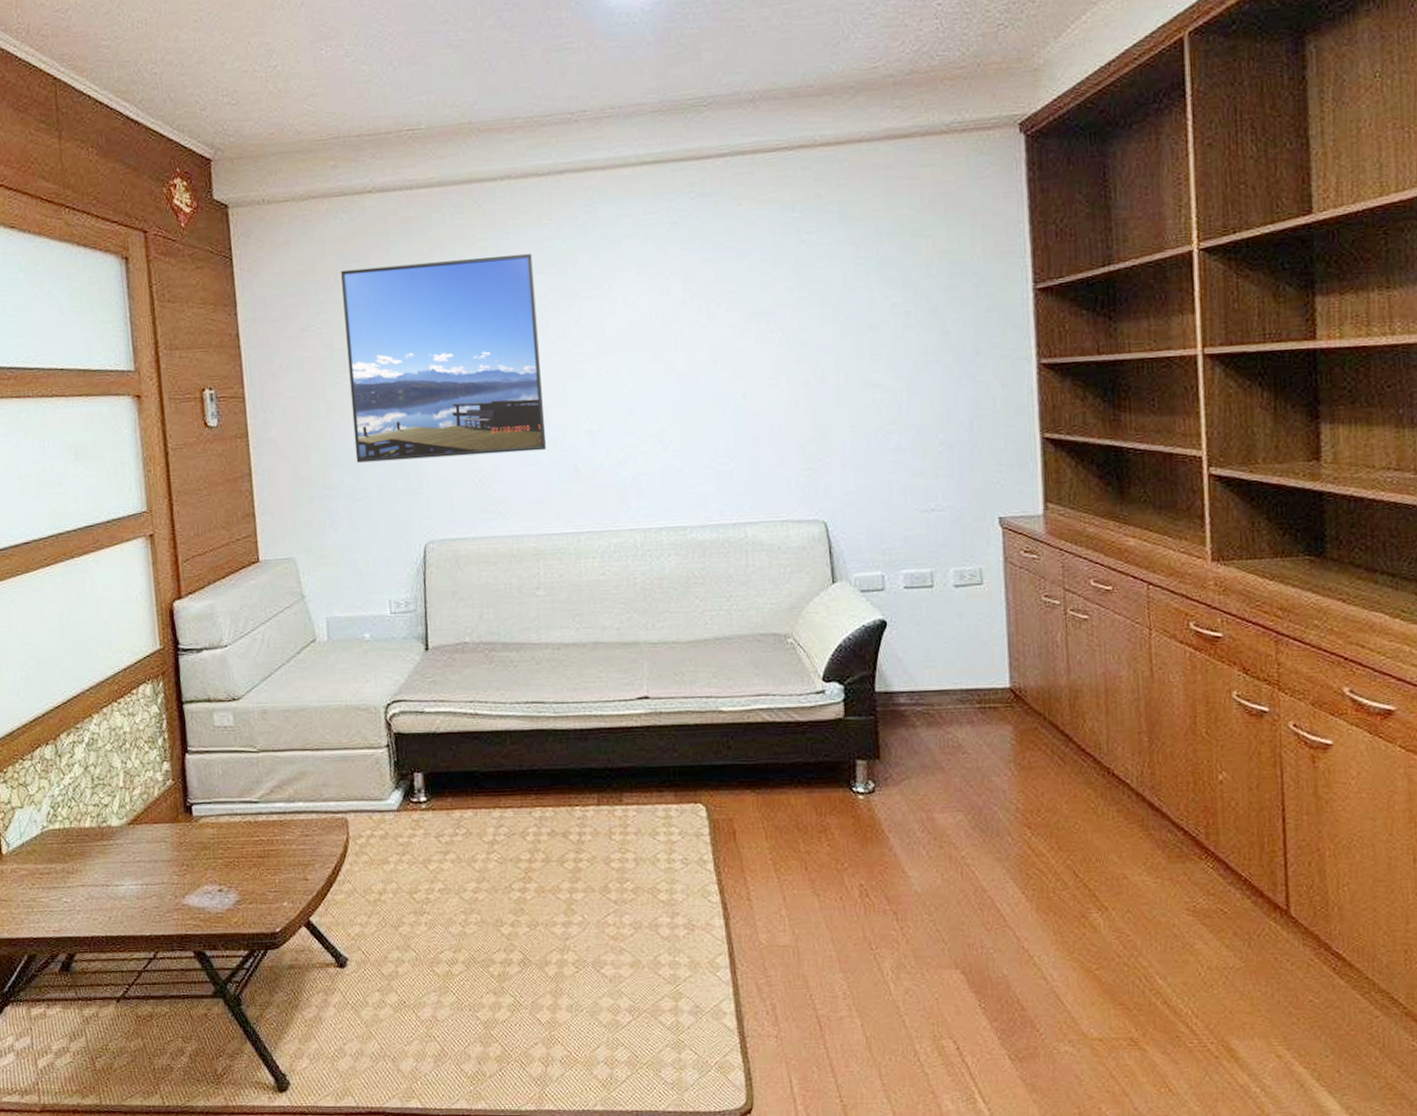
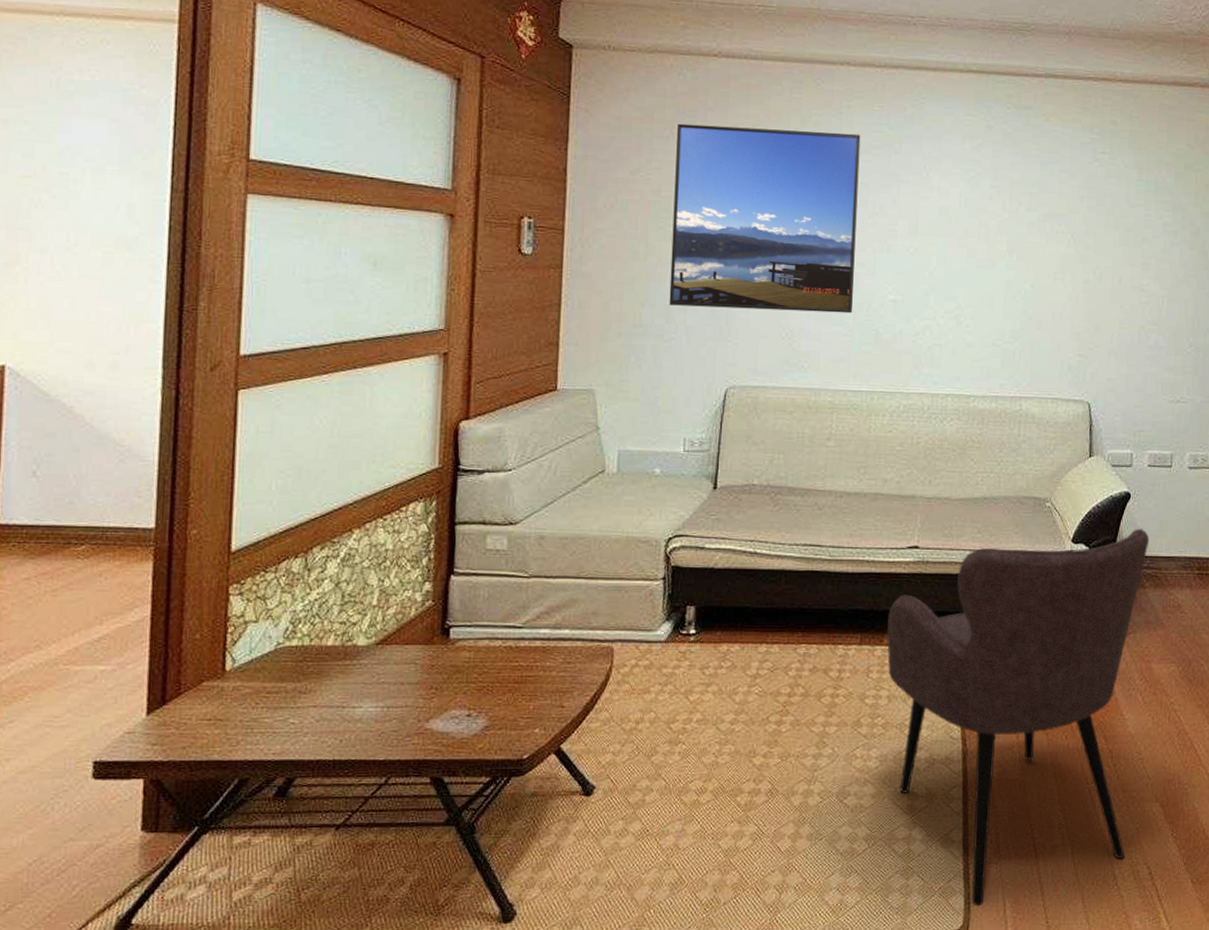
armchair: none [624,660,926,1083] -> present [886,528,1150,907]

